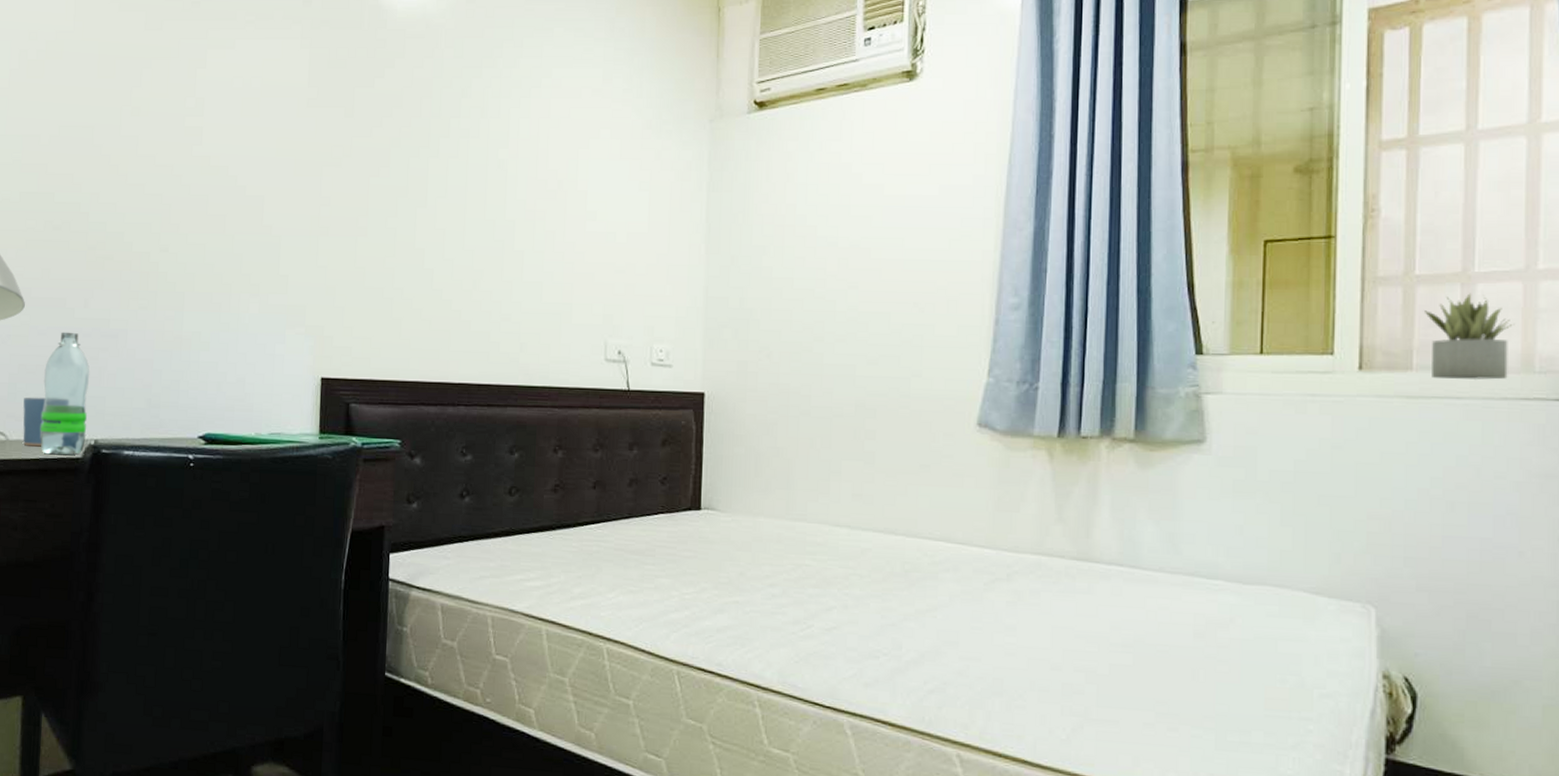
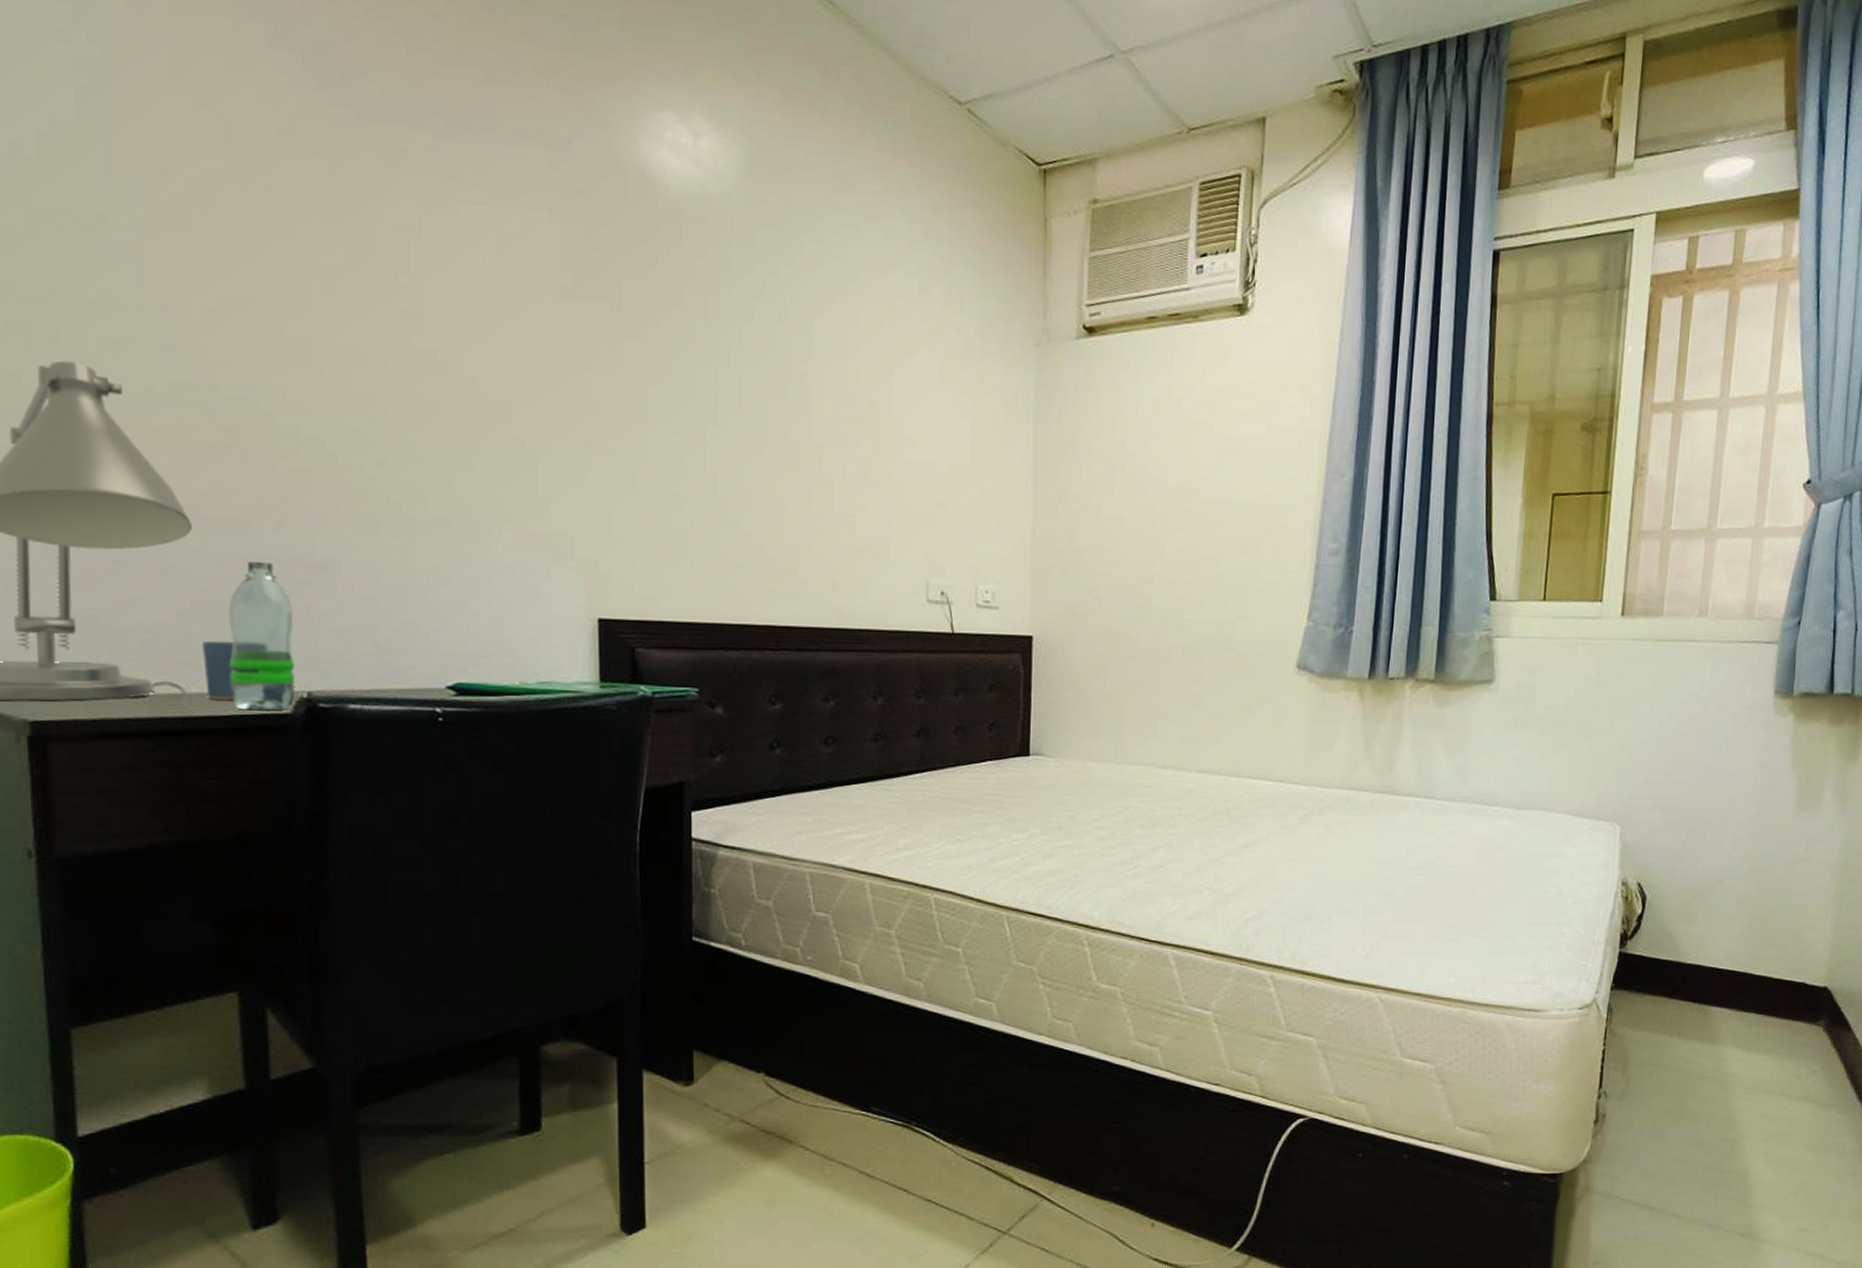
succulent plant: present [1423,293,1515,380] -> none [1675,547,1743,625]

